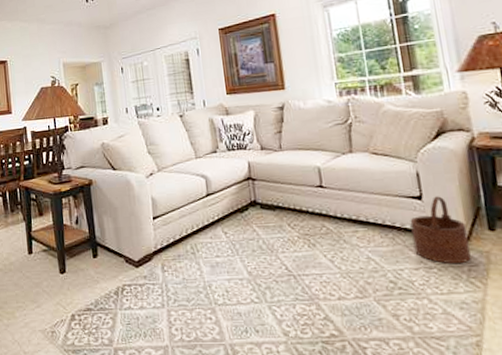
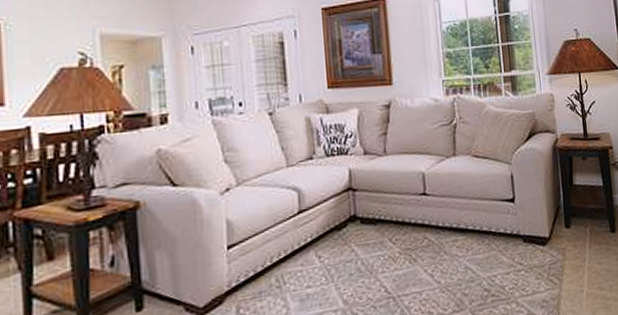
wooden bucket: present [410,196,471,264] -> none [504,197,551,265]

